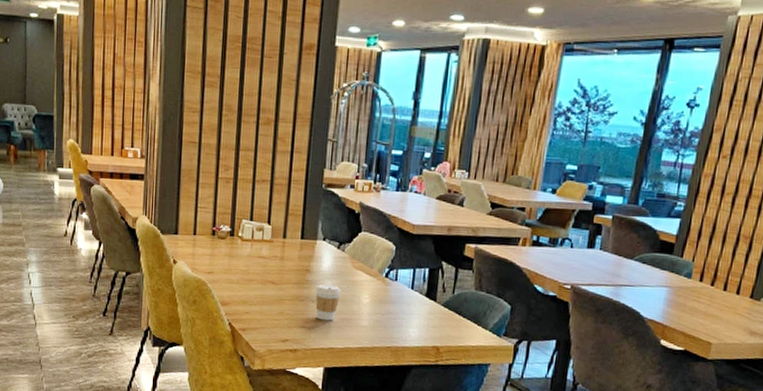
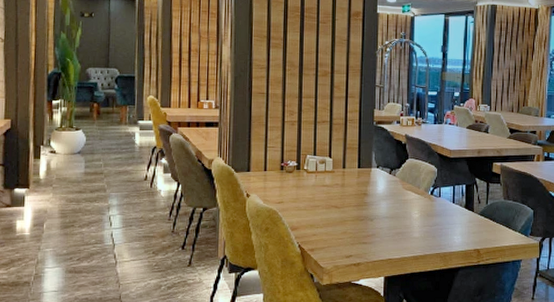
coffee cup: present [315,284,341,321] -> none [373,204,395,236]

